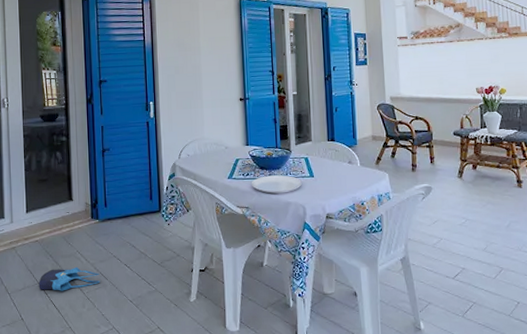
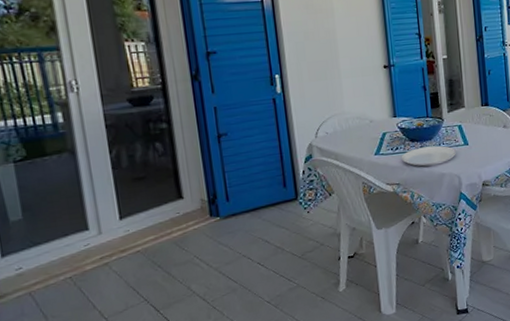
tote bag: present [38,266,101,291] -> none [145,273,228,308]

